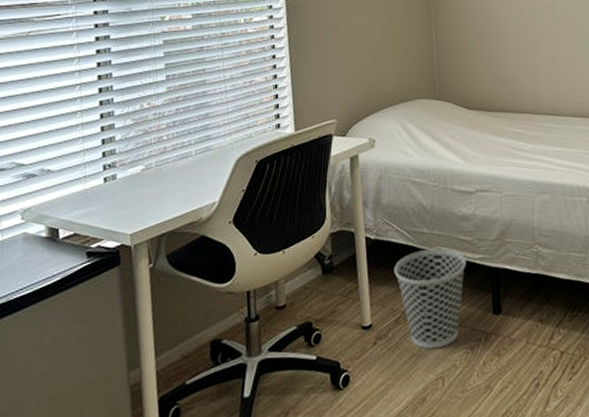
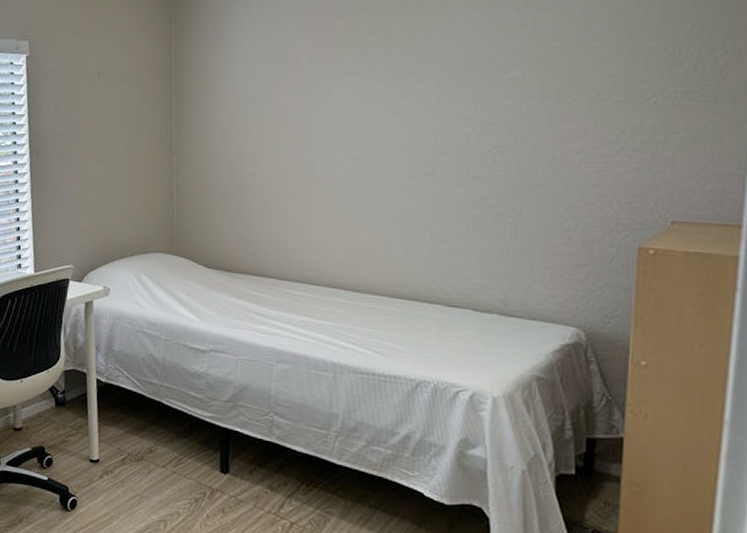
wastebasket: present [394,248,466,349] -> none [122,399,196,494]

